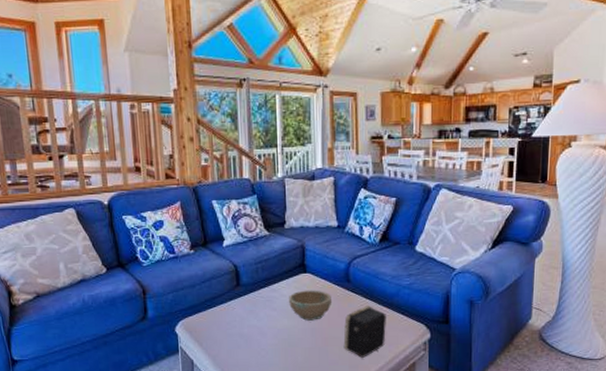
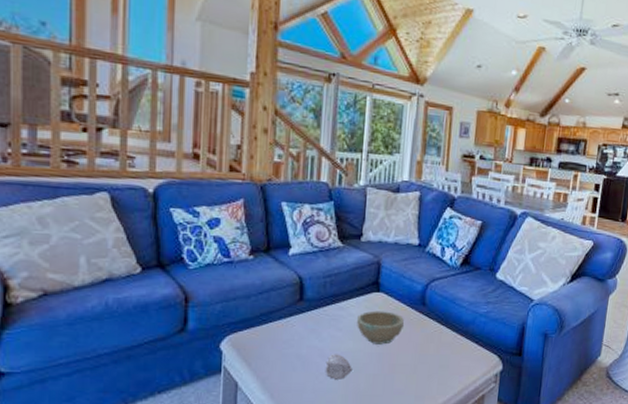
seashell: none [265,331,289,354] -> present [325,354,352,380]
speaker: present [343,306,386,358] -> none [411,332,460,388]

